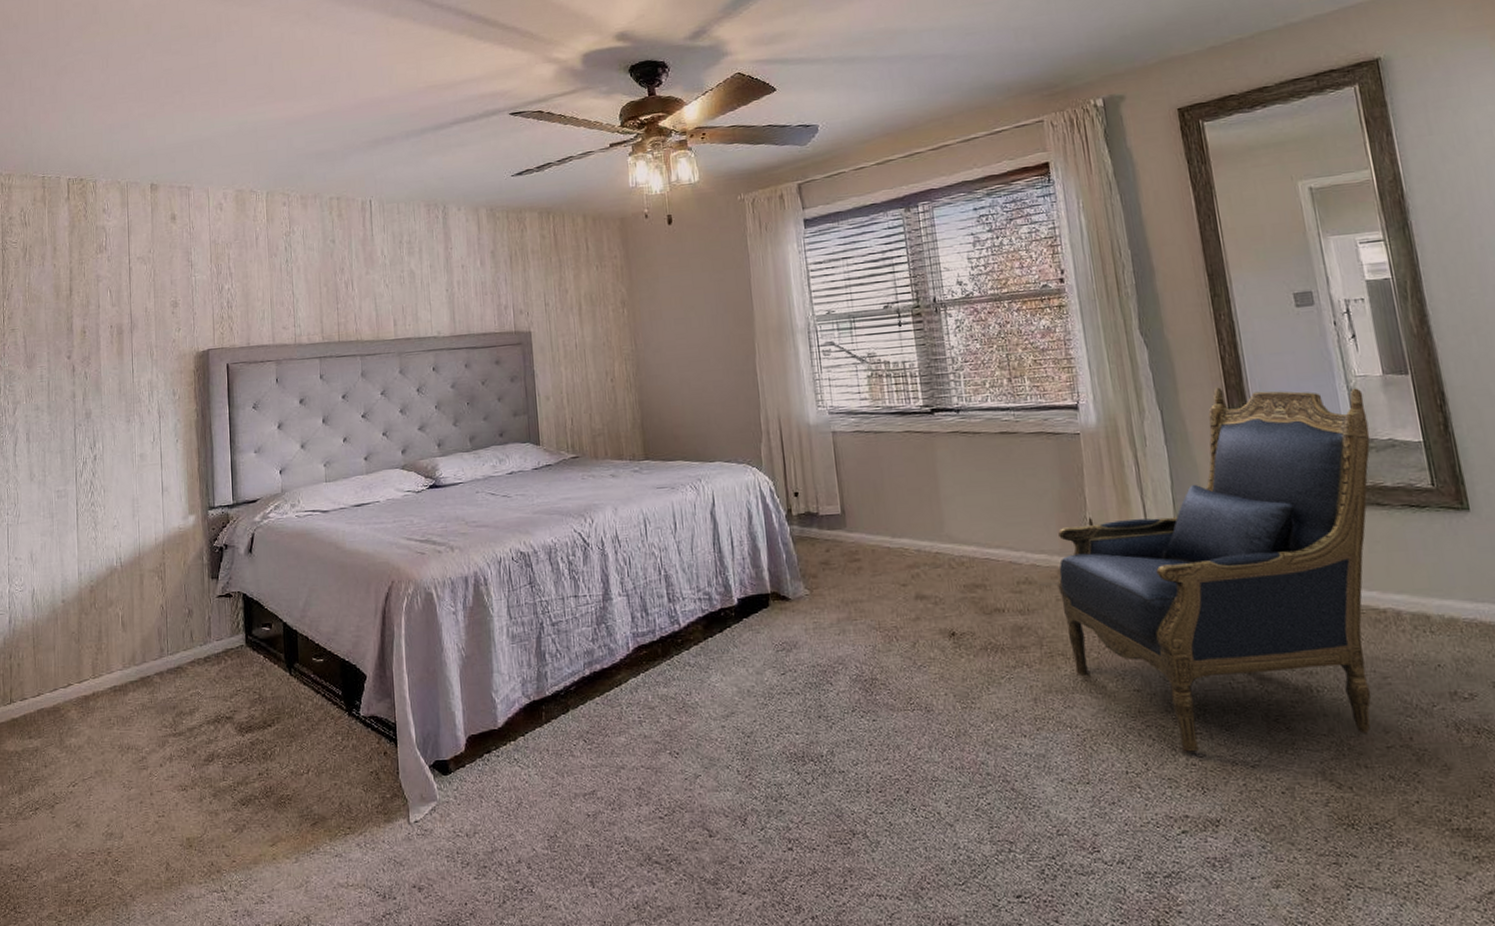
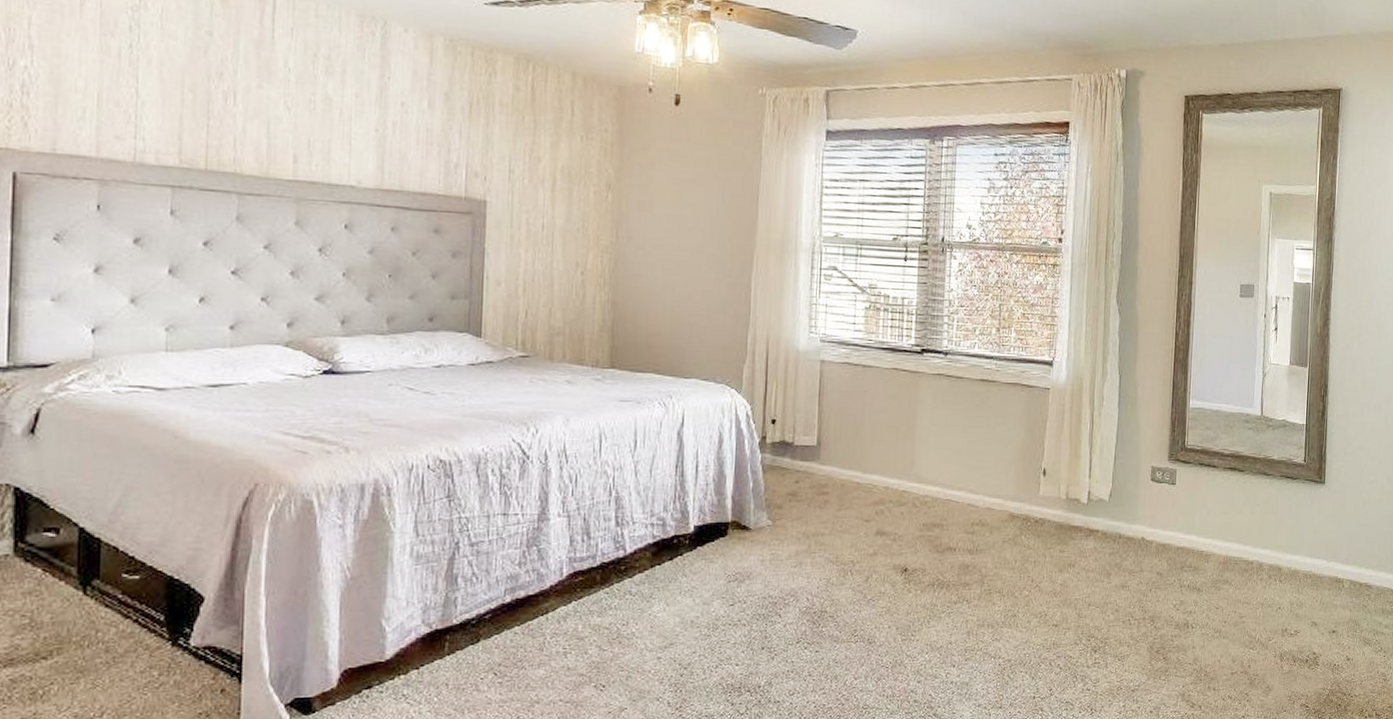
armchair: present [1056,387,1372,752] -> none [1005,360,1273,679]

